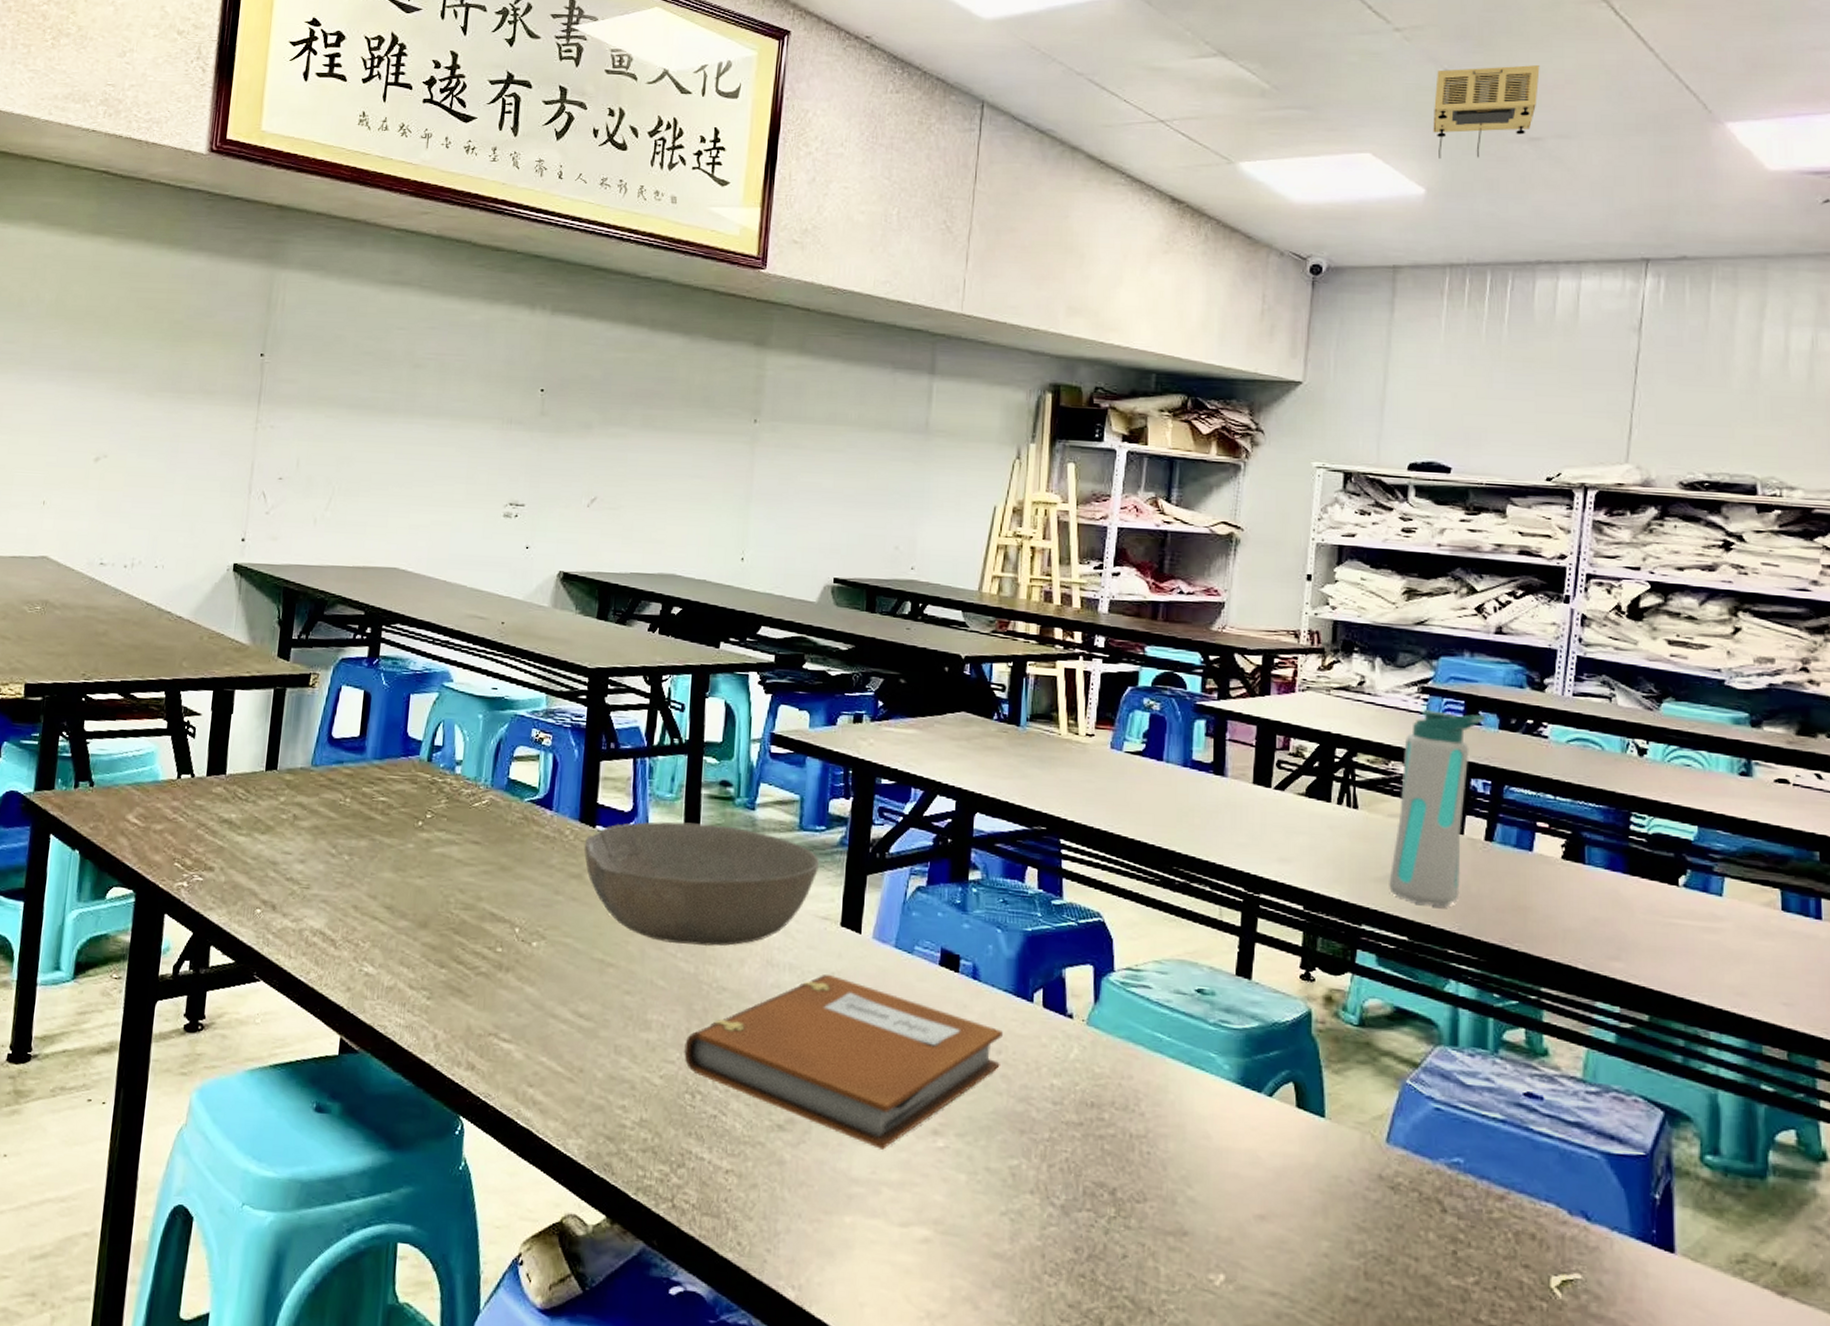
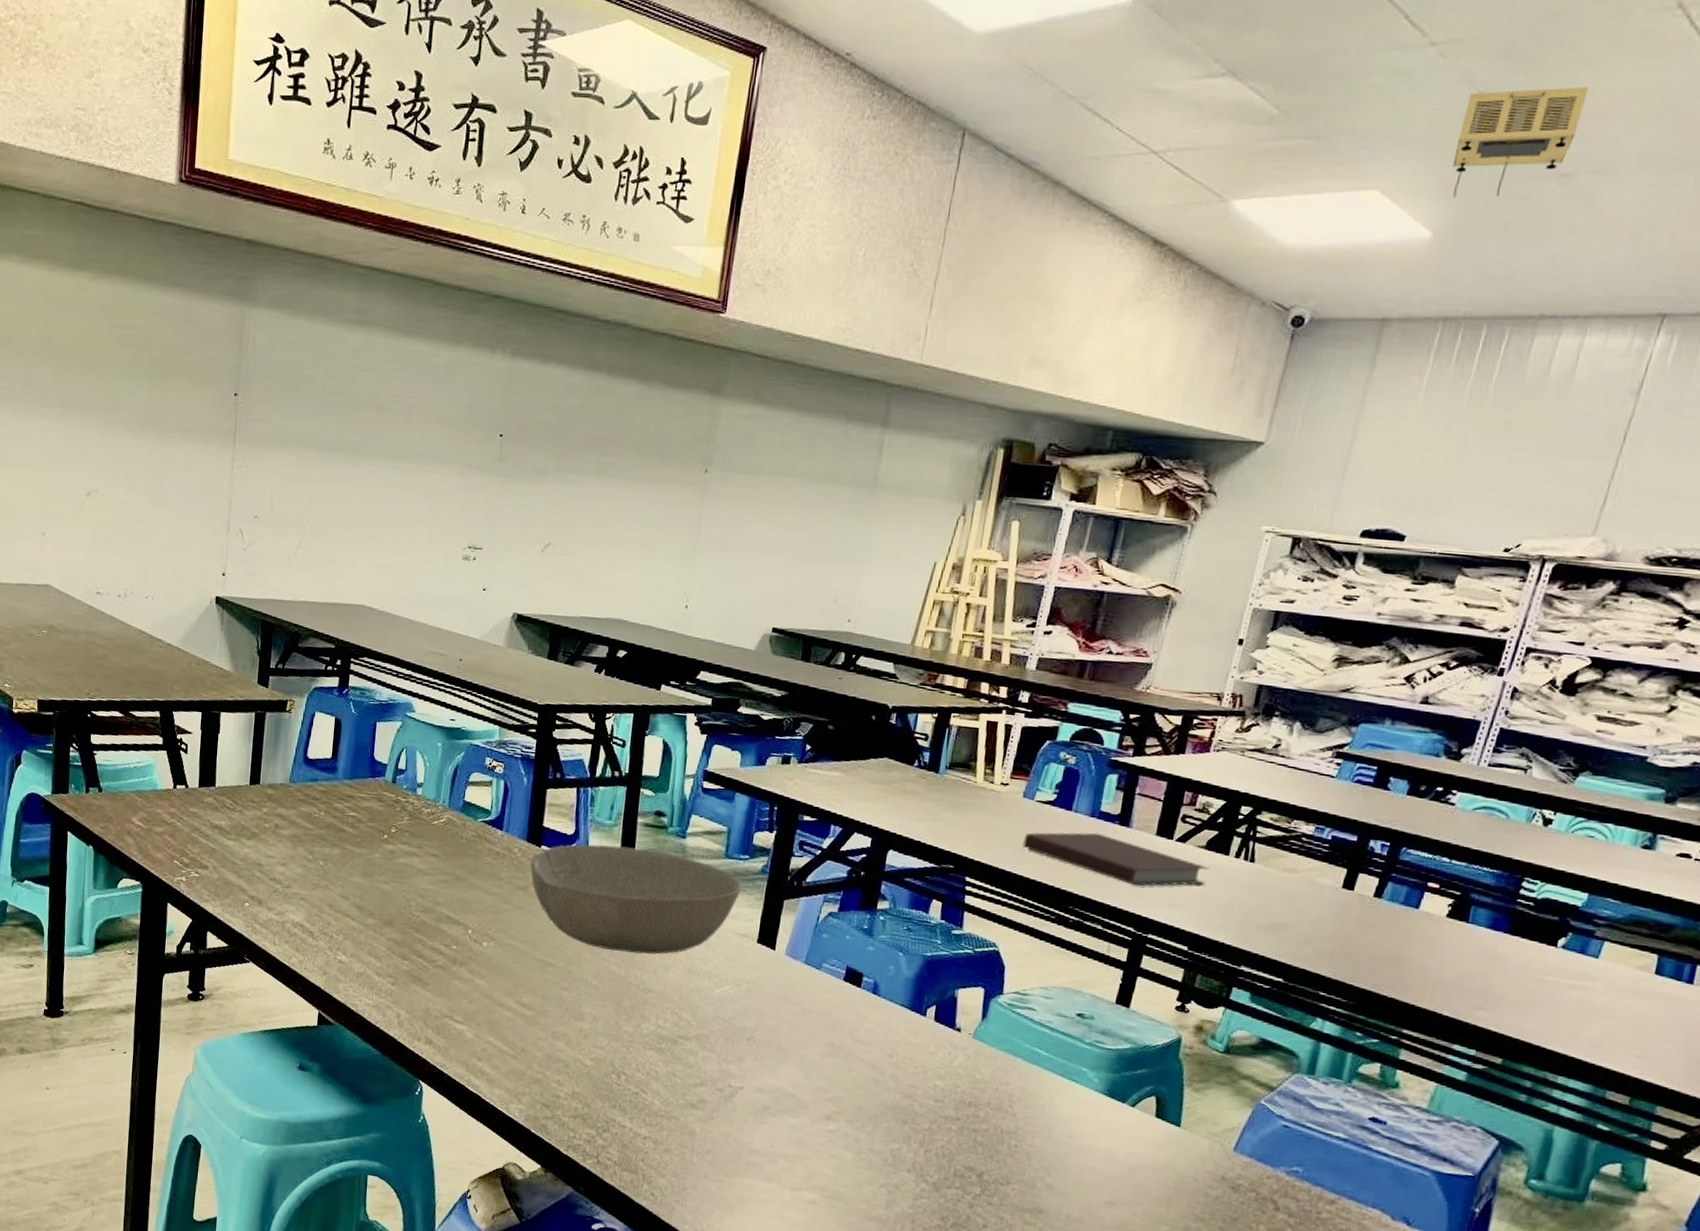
notebook: present [684,975,1003,1149] -> none [612,983,896,1129]
notebook: none [1116,784,1313,841] -> present [1022,832,1210,886]
water bottle: present [1389,710,1486,907] -> none [1272,774,1396,955]

